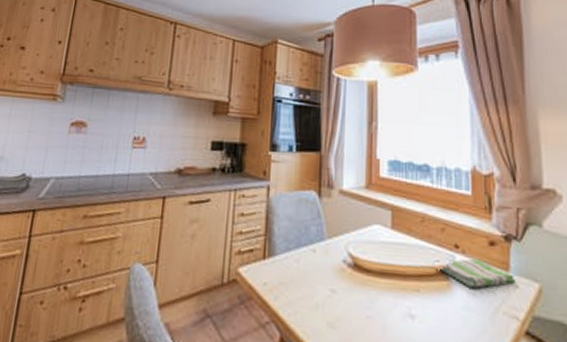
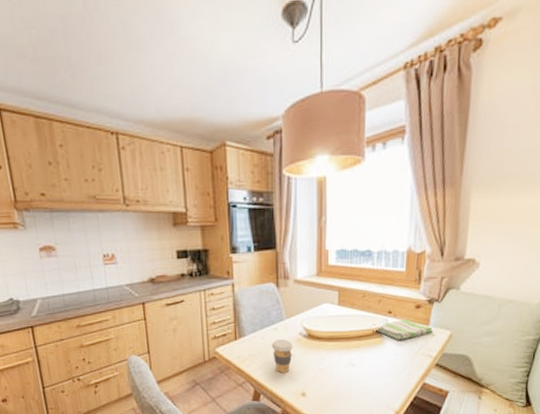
coffee cup: none [307,266,334,316] -> present [271,339,293,373]

